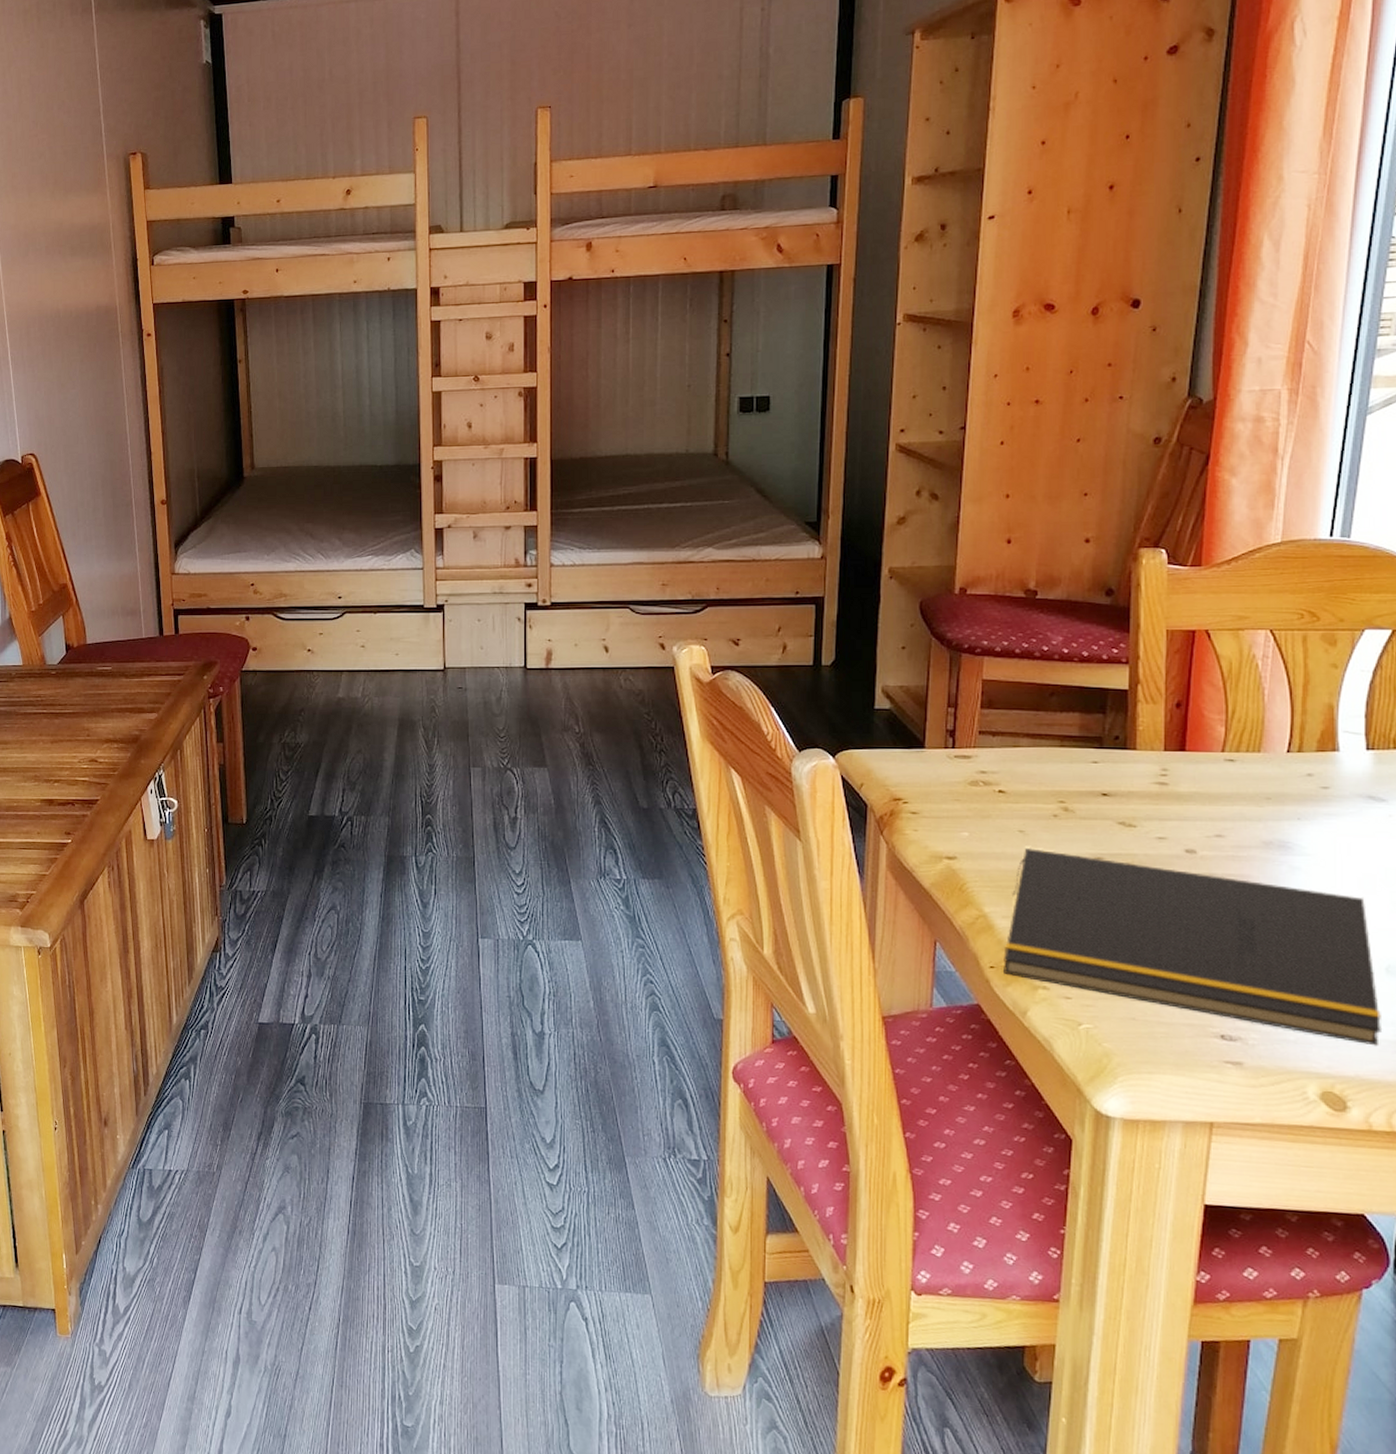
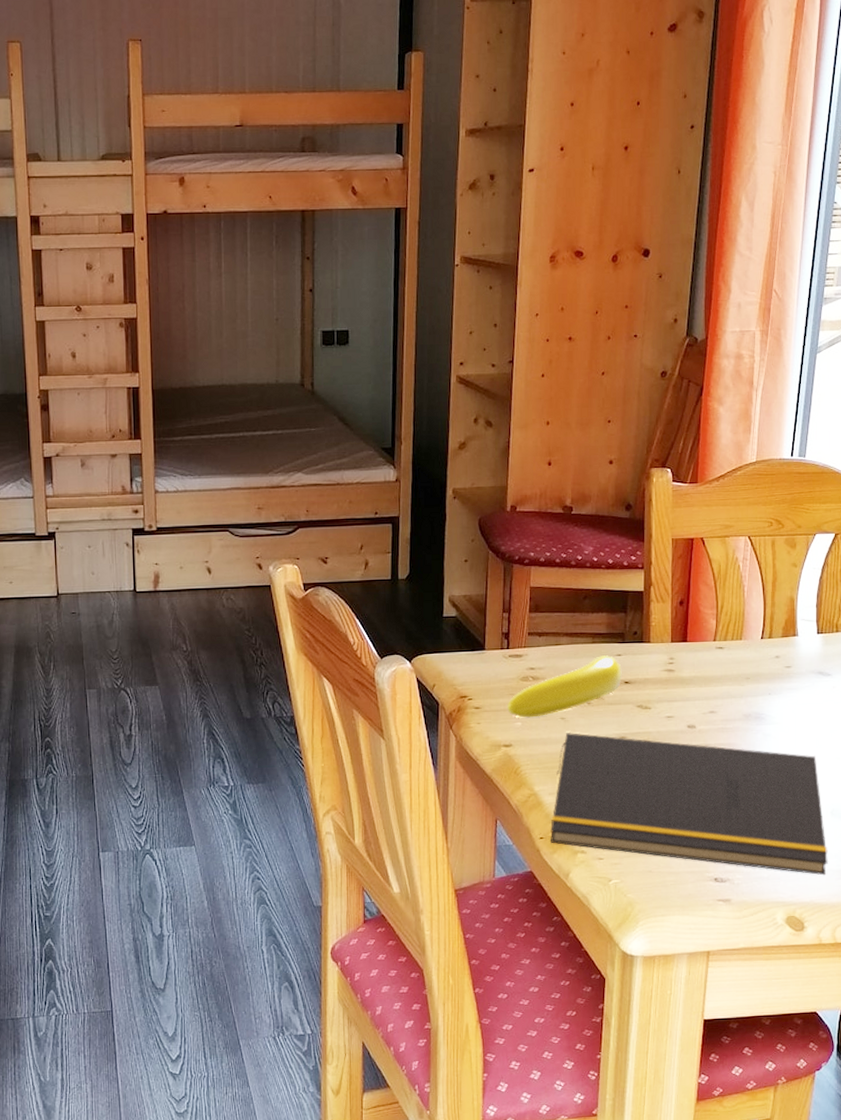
banana: none [950,760,1099,828] -> present [506,654,622,718]

